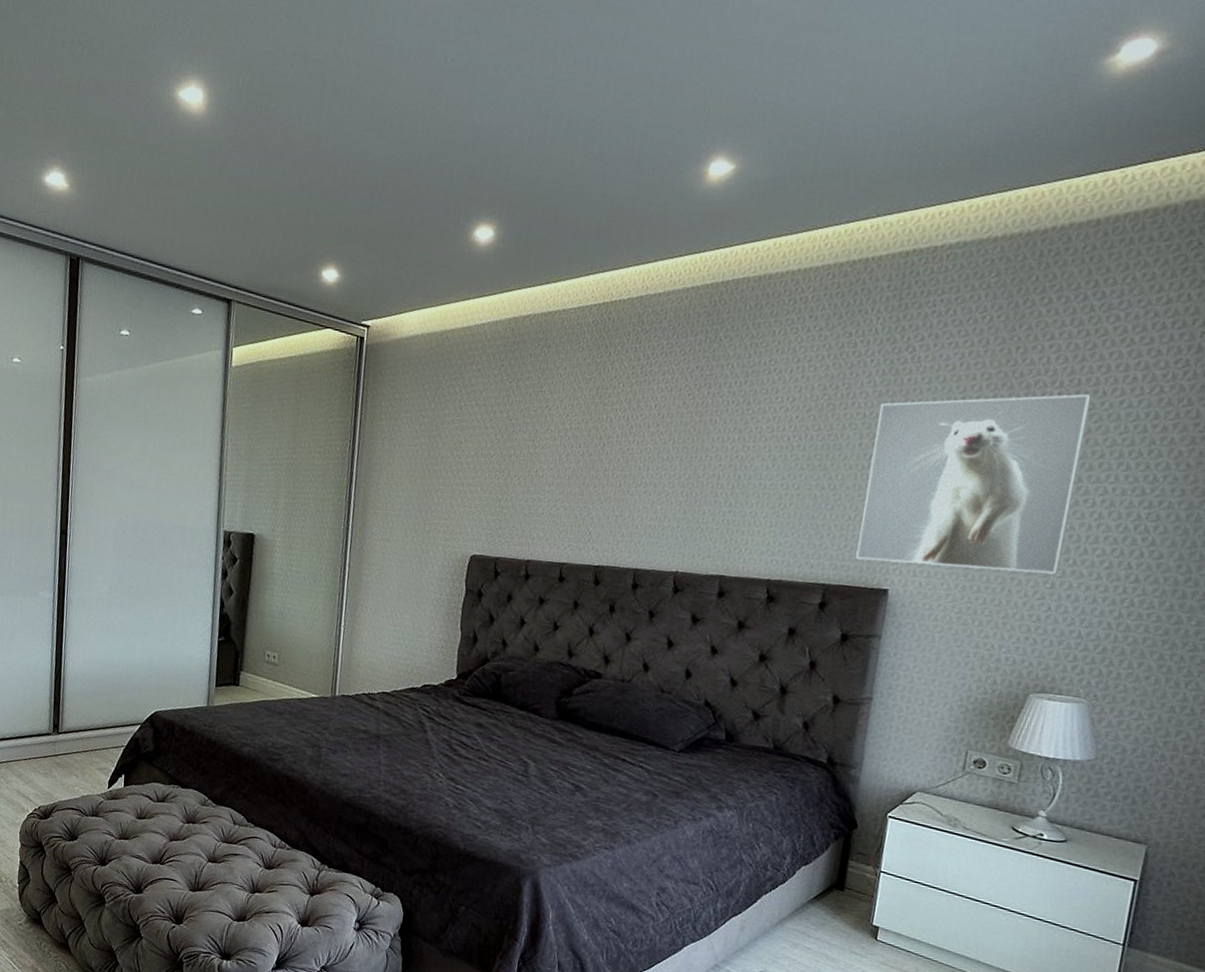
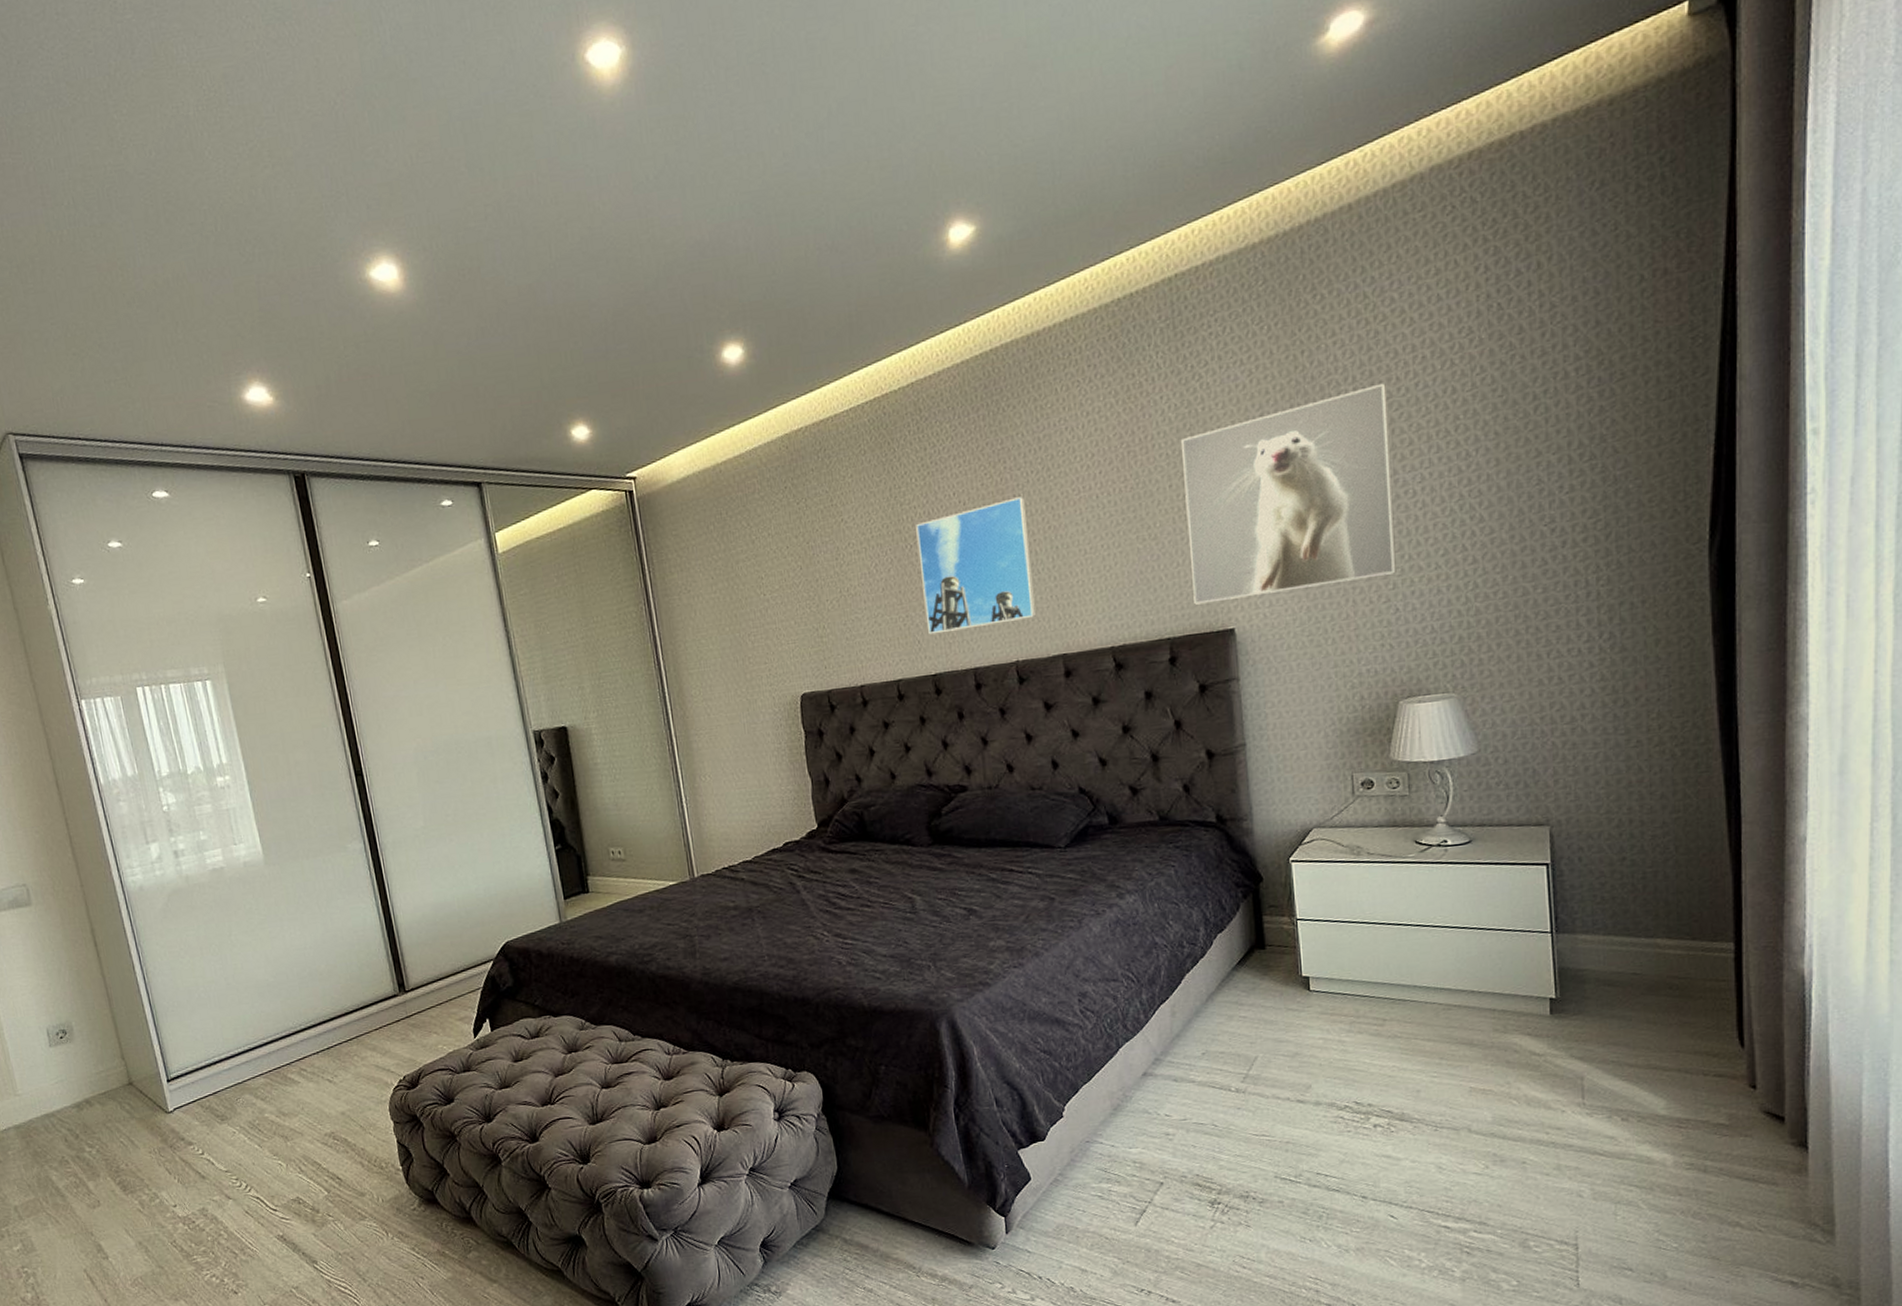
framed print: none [601,422,720,535] -> present [916,496,1037,635]

